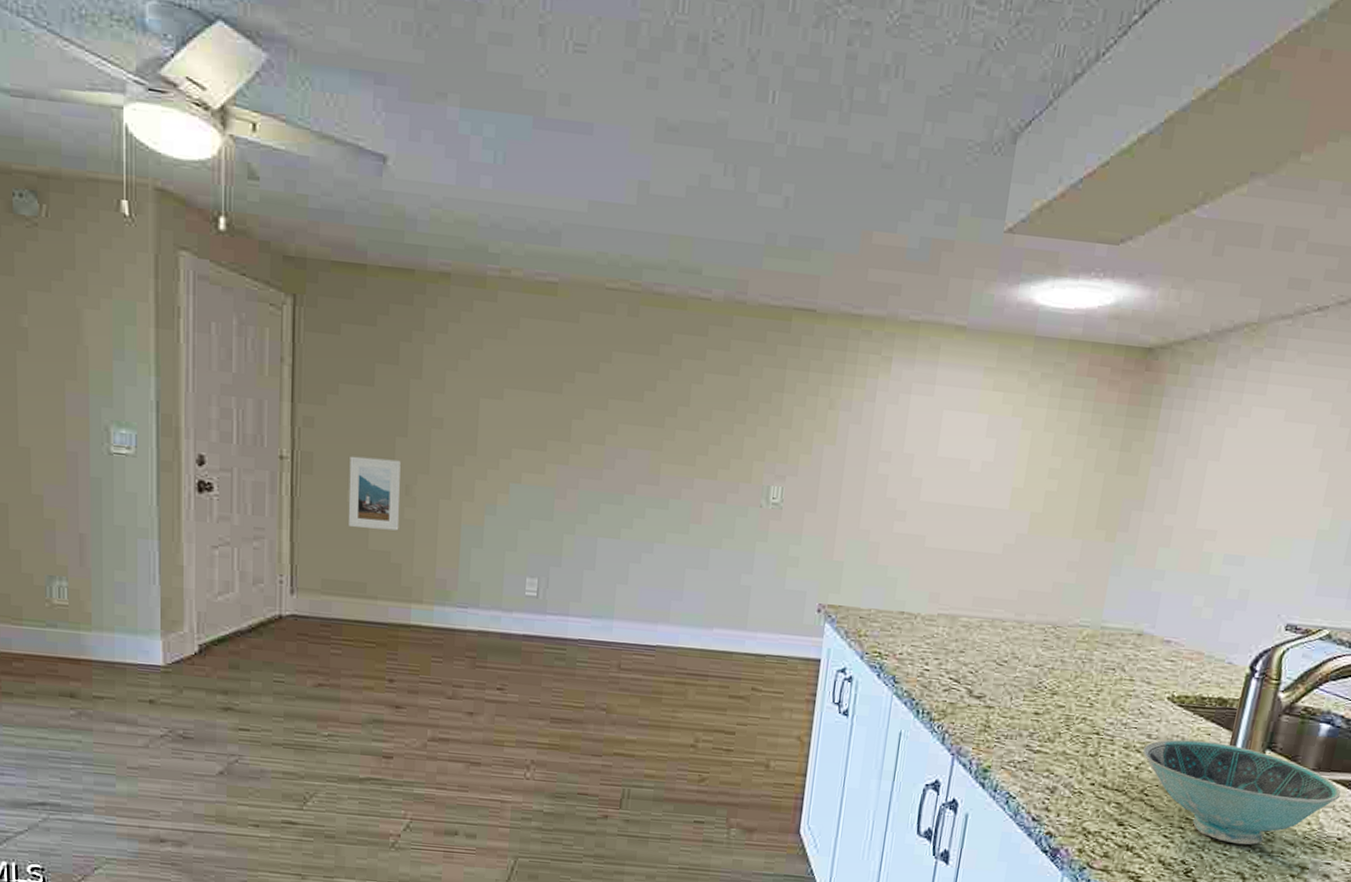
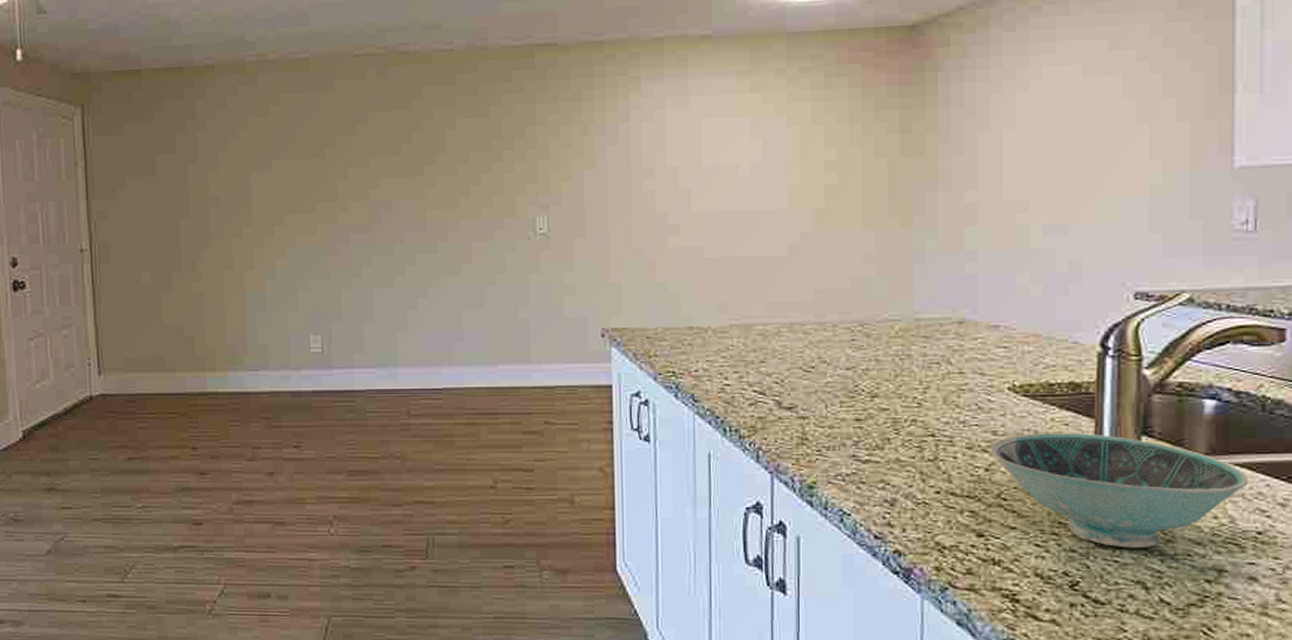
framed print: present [348,456,401,531] -> none [140,239,189,306]

